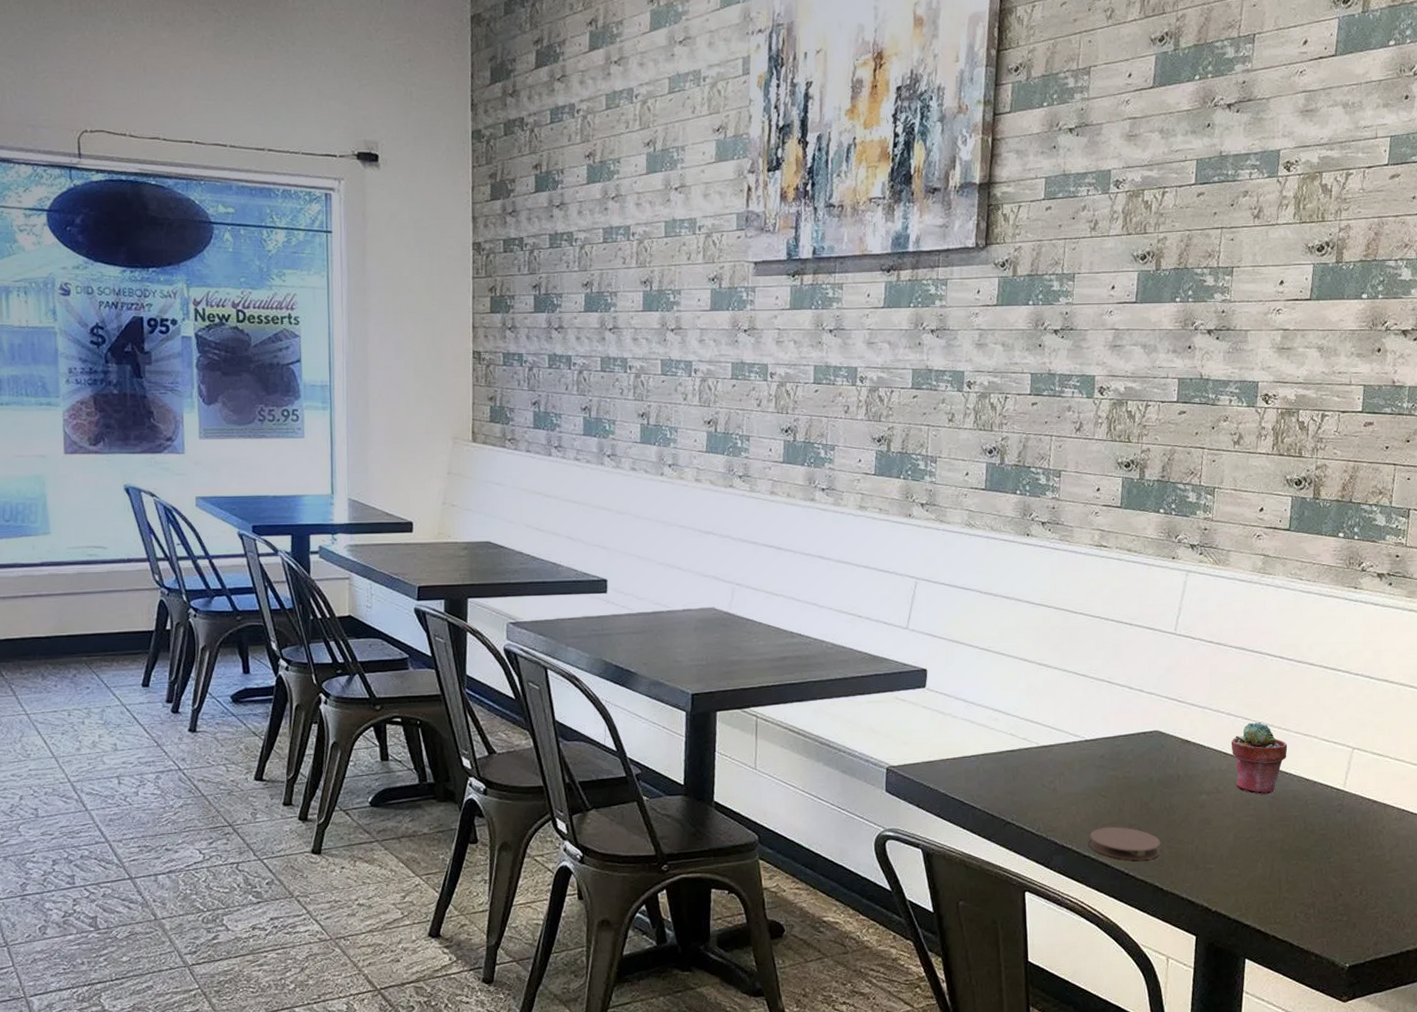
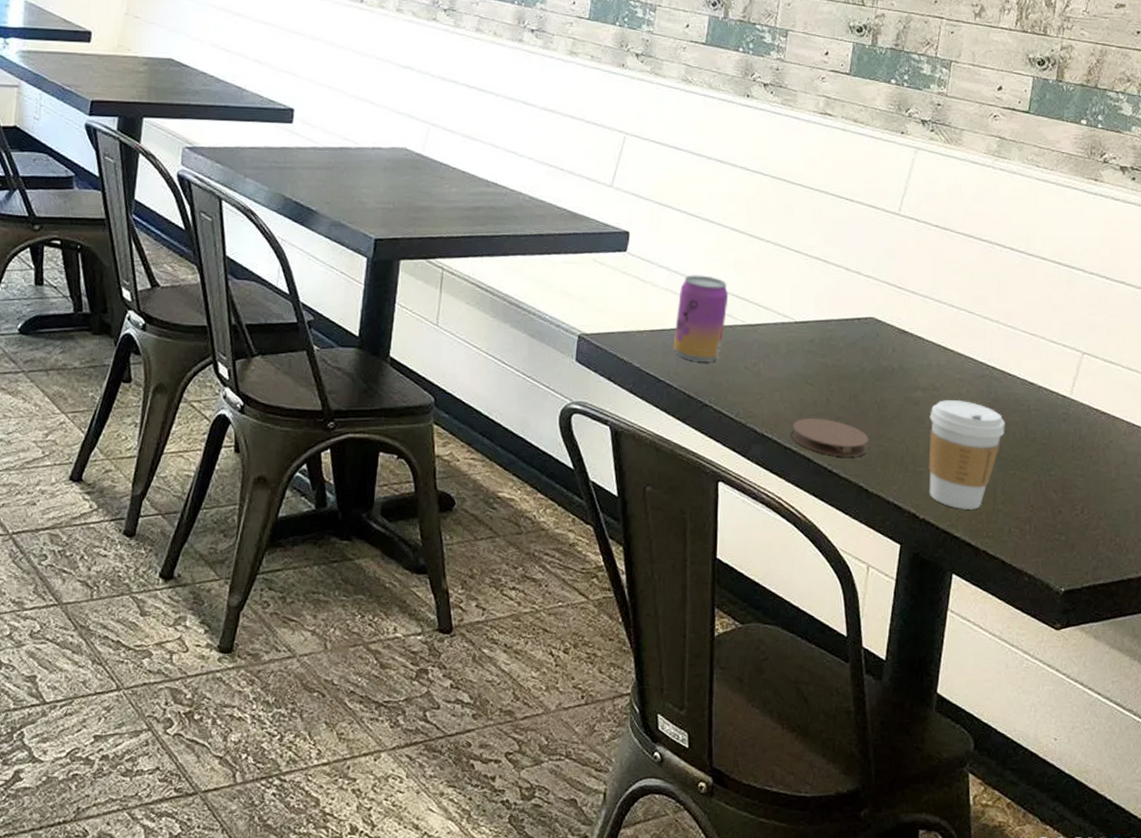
beer can: none [974,704,1023,784] -> present [673,275,729,362]
coffee cup: none [1215,799,1285,900] -> present [929,399,1005,510]
potted succulent: present [1231,721,1288,795] -> none [951,316,1013,397]

